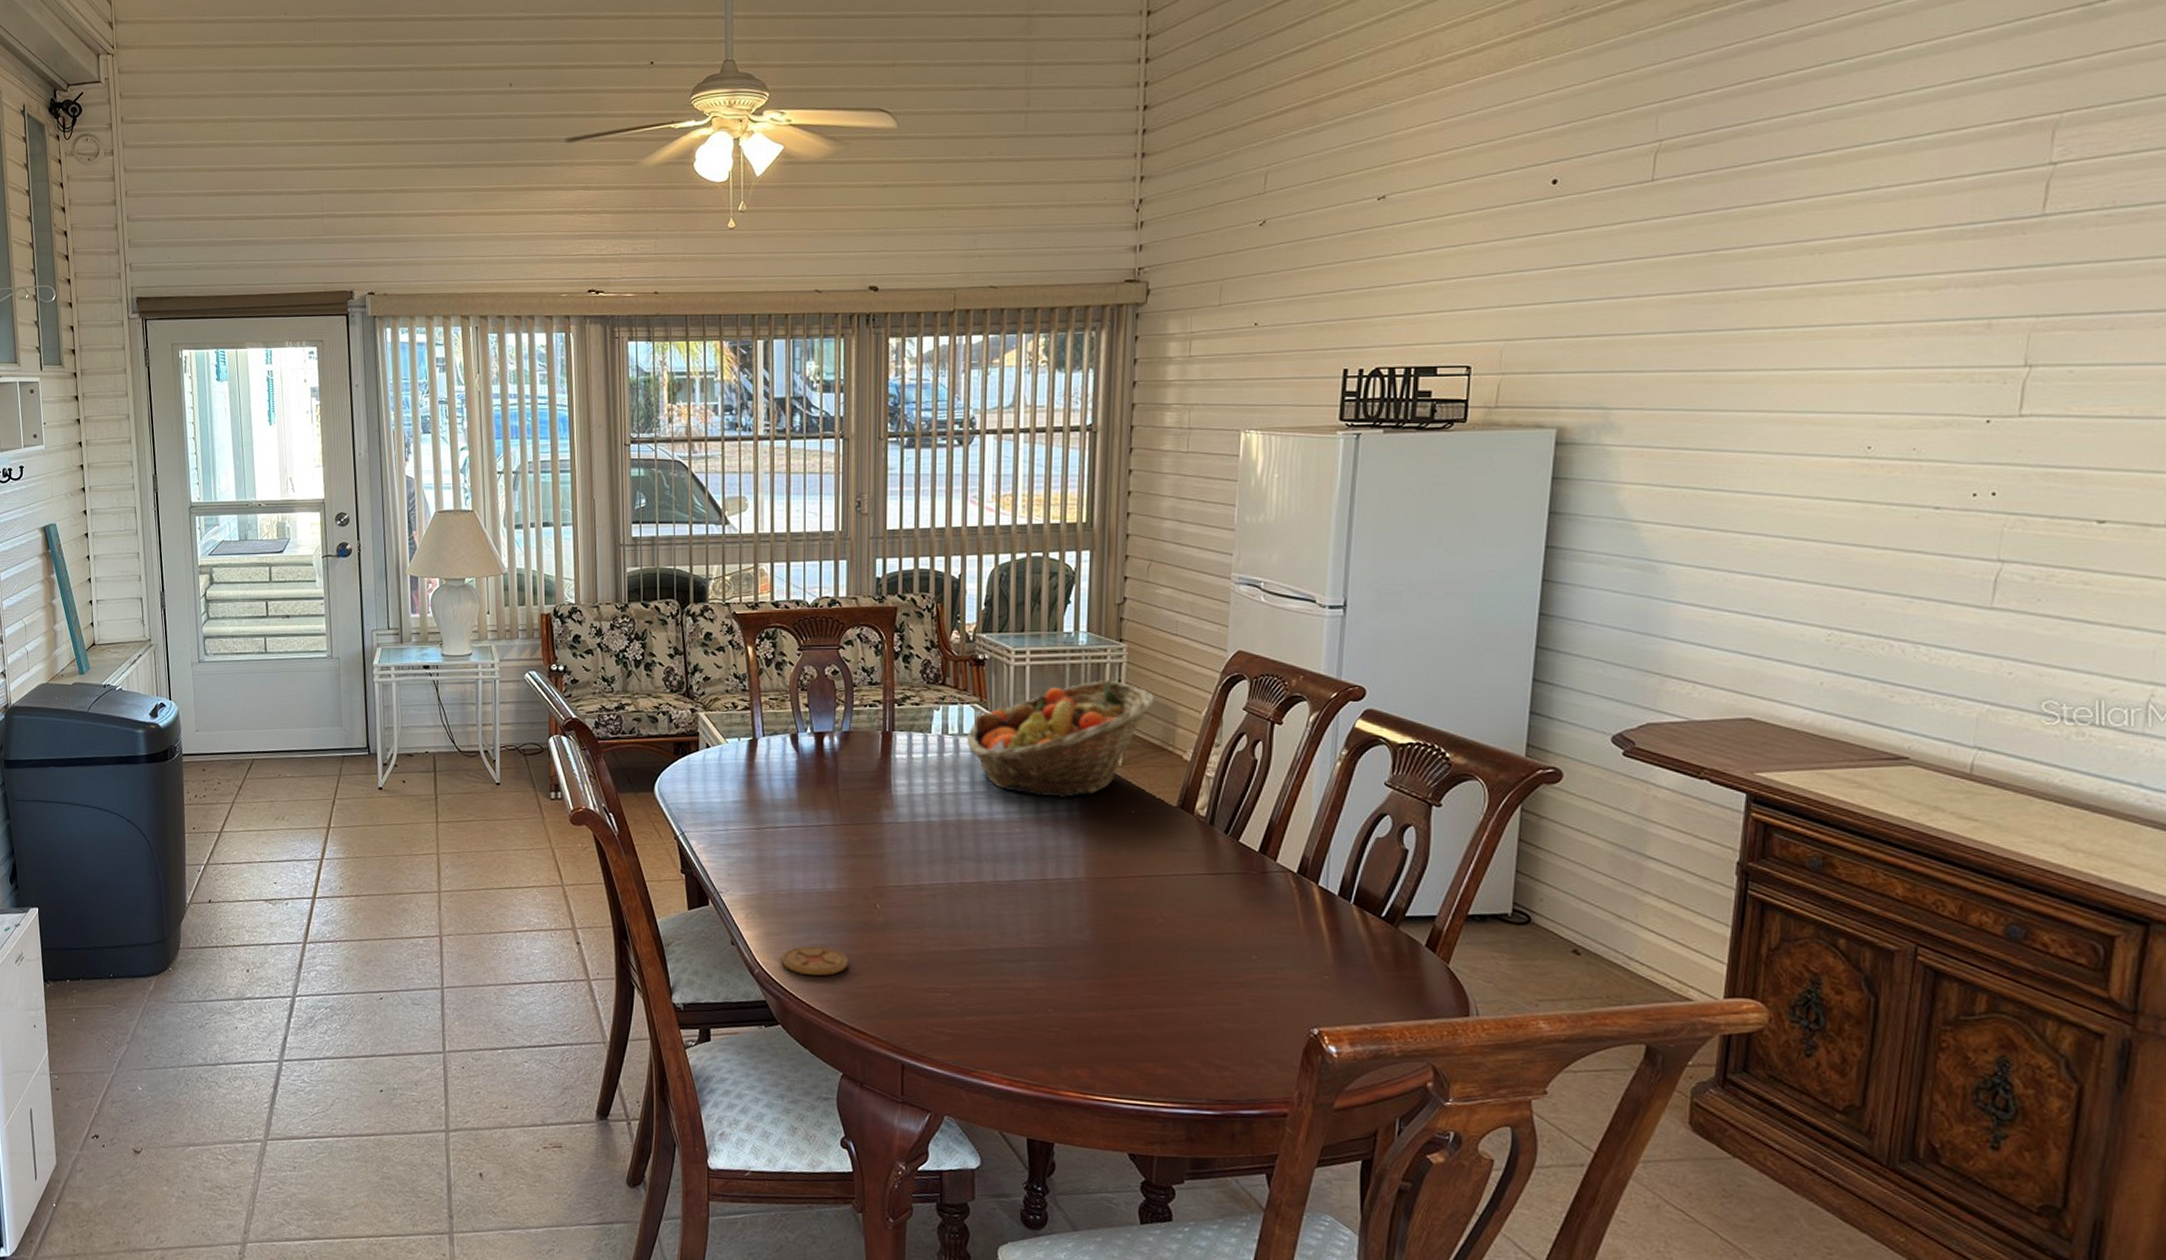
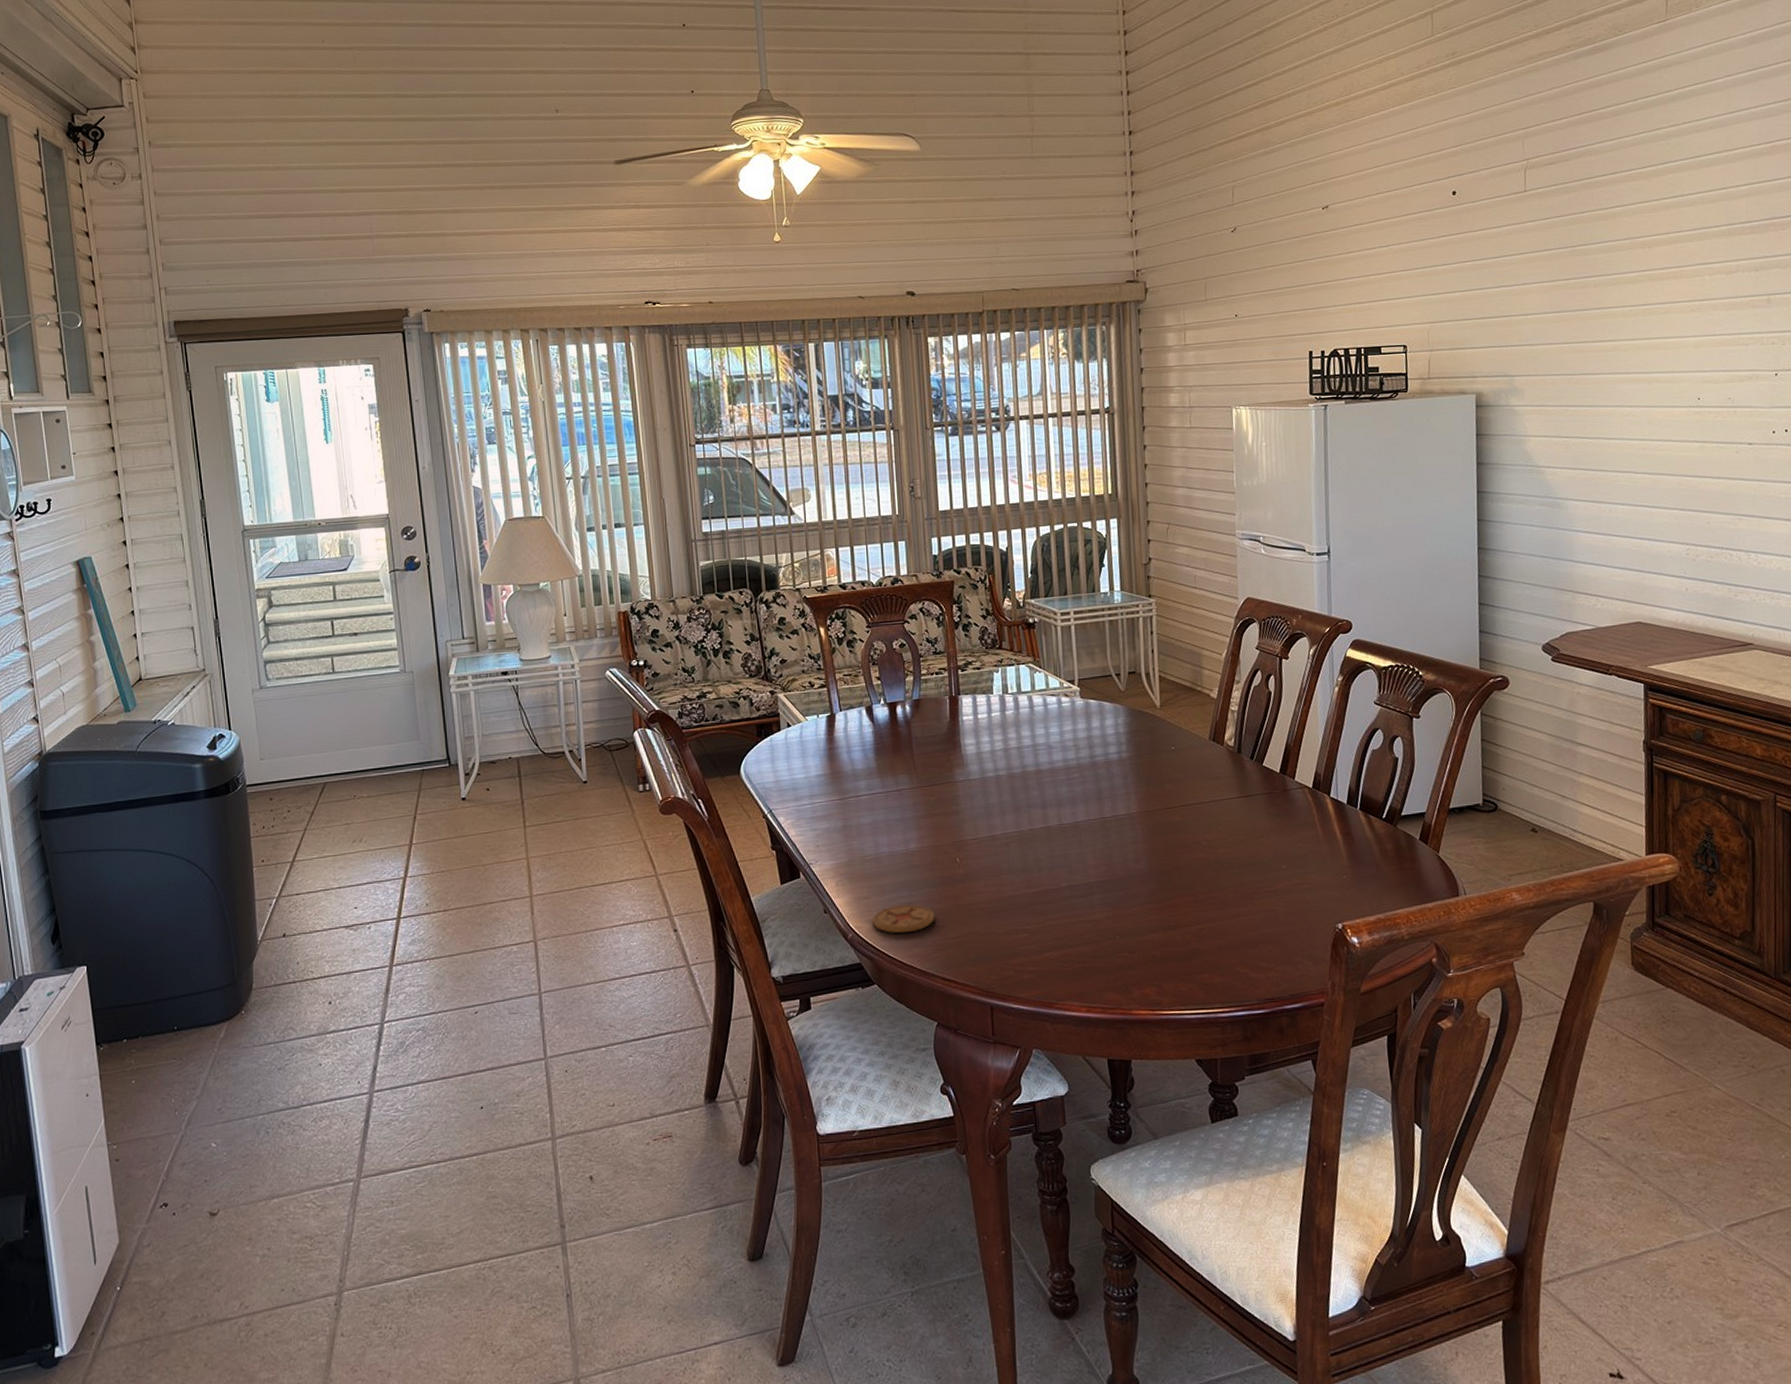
fruit basket: present [966,679,1154,798] -> none [1024,631,1182,742]

